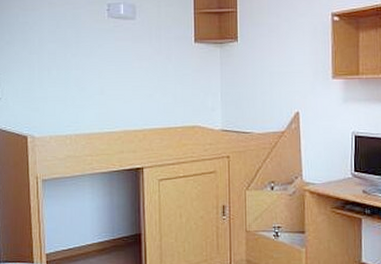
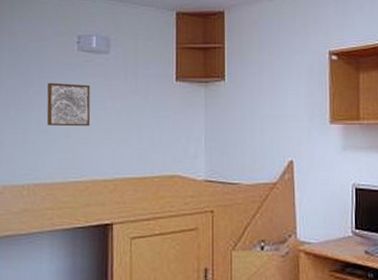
wall art: none [83,46,121,85] -> present [46,82,91,127]

